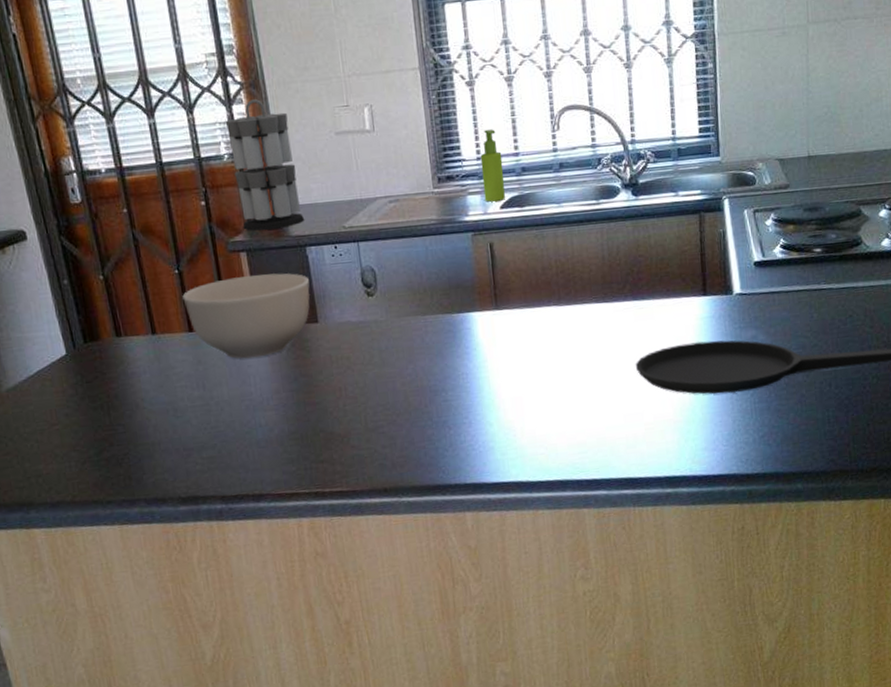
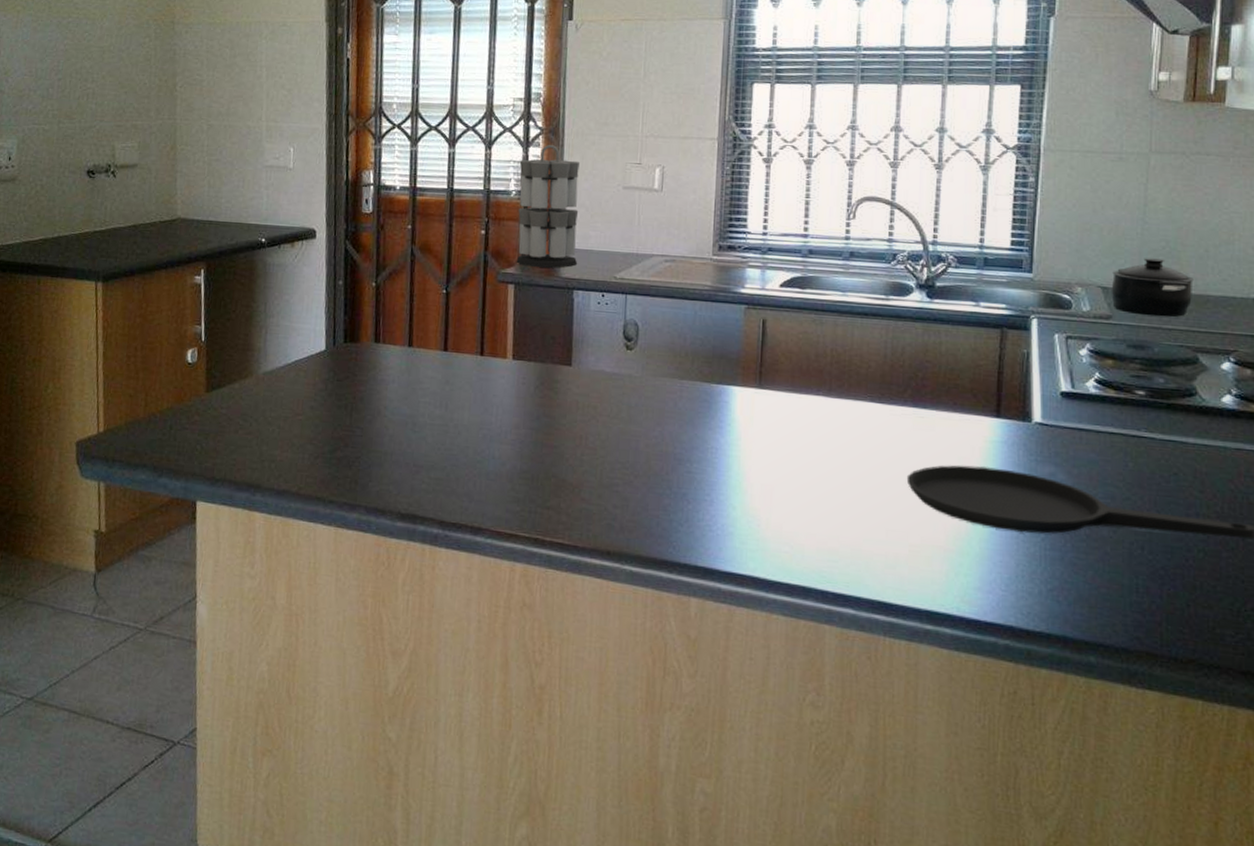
bowl: present [182,273,311,359] -> none [444,307,571,389]
soap dispenser: present [480,129,505,202] -> none [764,207,790,279]
saucepan: none [786,124,852,180] -> present [1111,258,1194,318]

